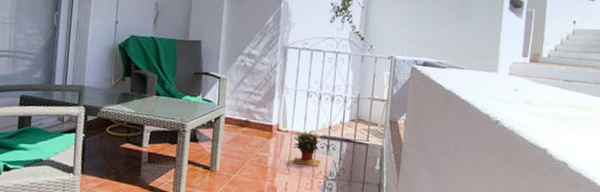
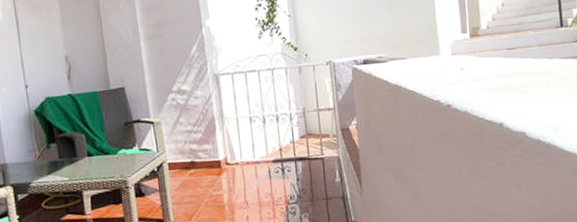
flower arrangement: present [292,130,321,167] -> none [245,156,278,196]

